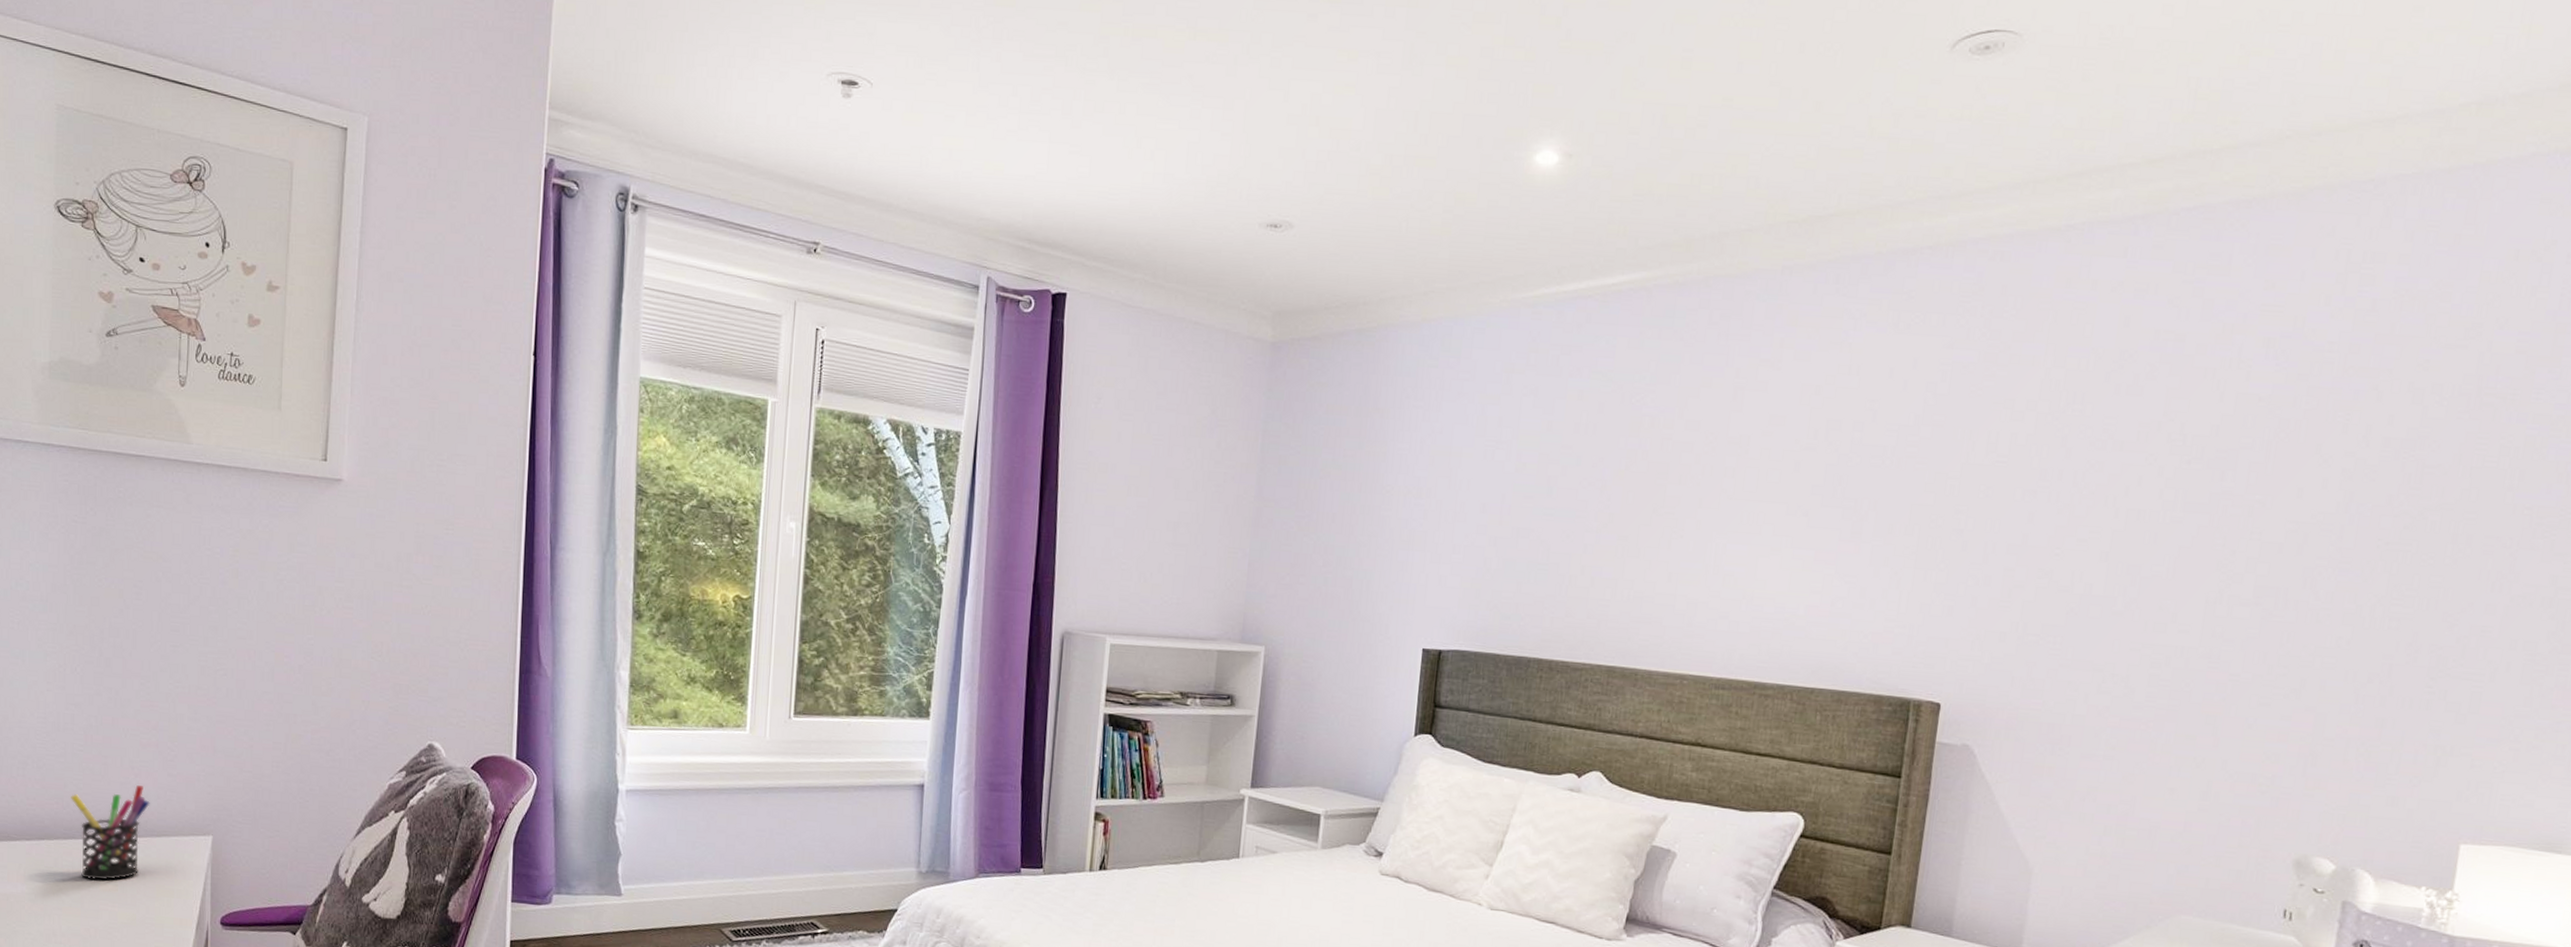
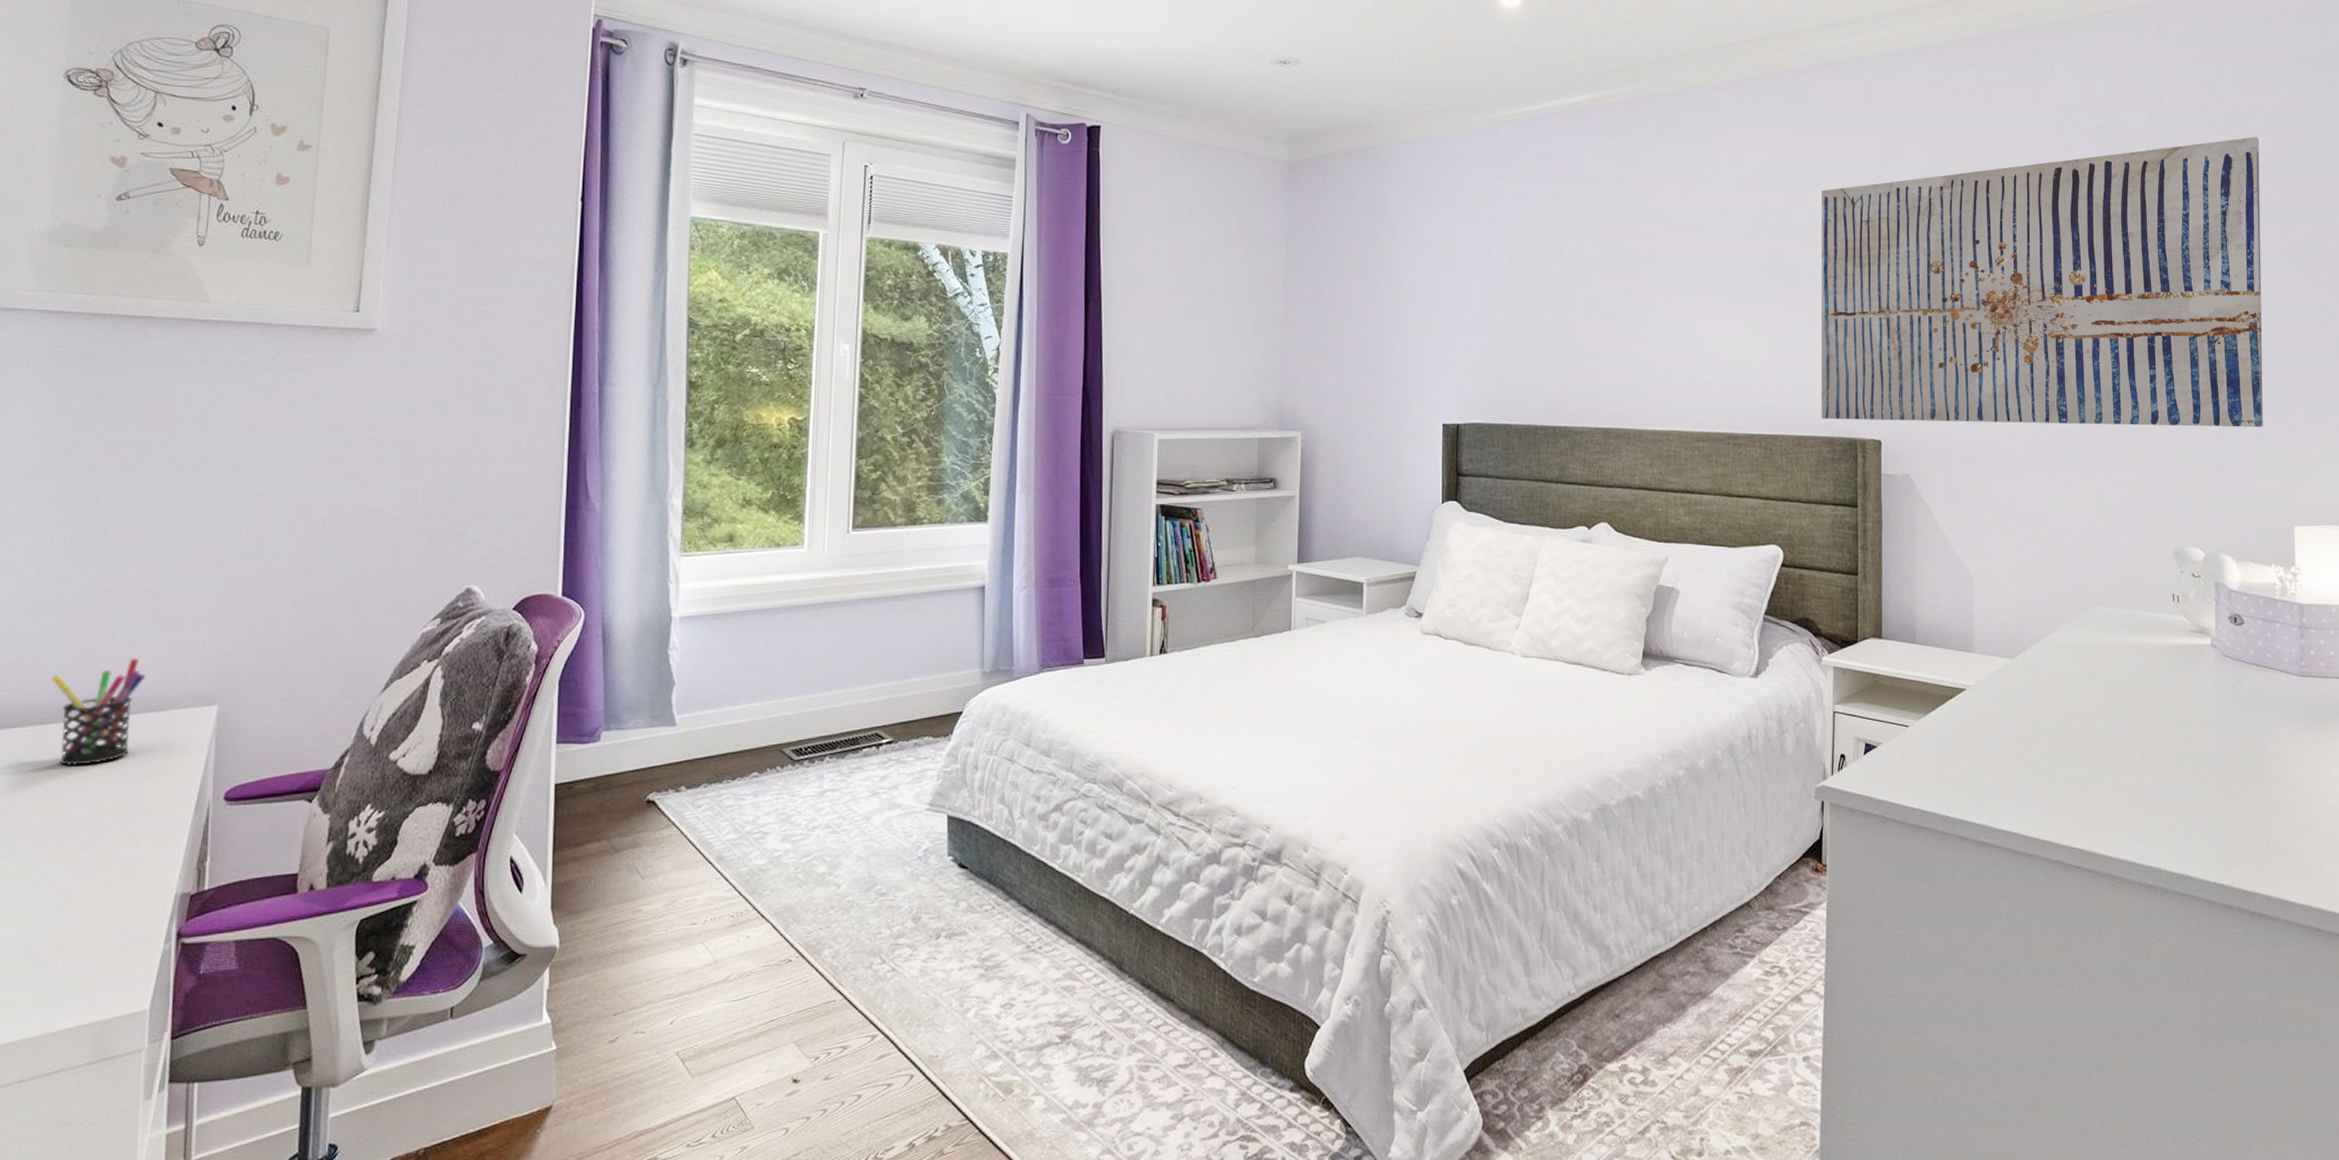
wall art: none [1869,357,2502,723] -> present [1821,137,2263,428]

